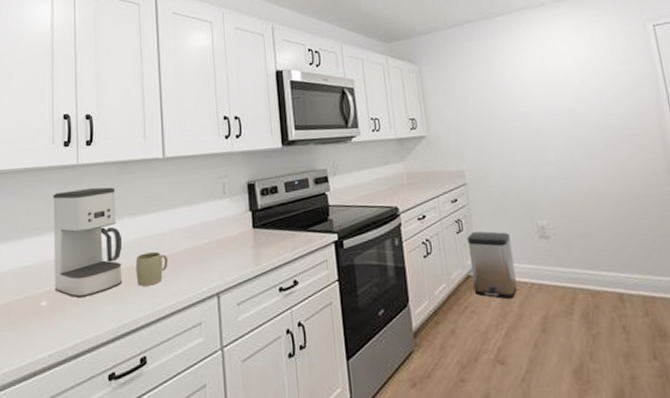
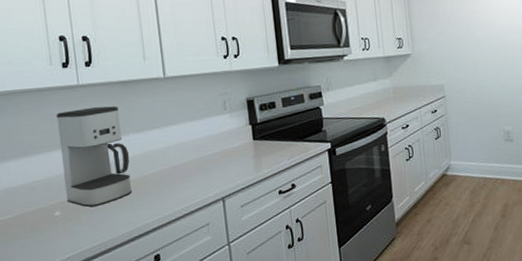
mug: present [136,252,169,286] -> none [144,164,176,194]
pedal bin: present [467,231,517,299] -> none [444,137,484,192]

